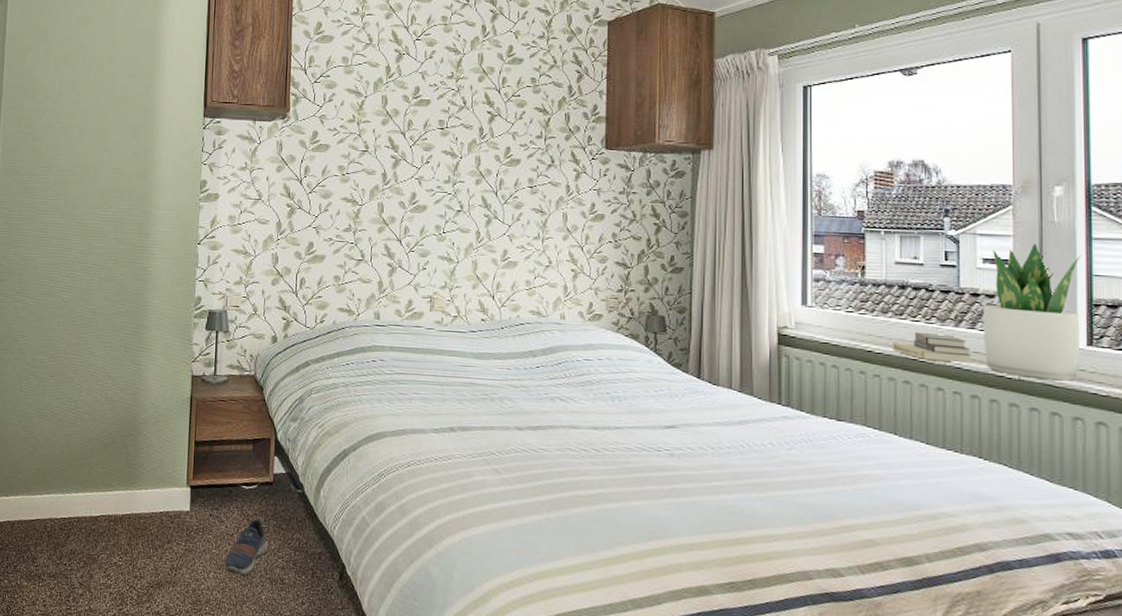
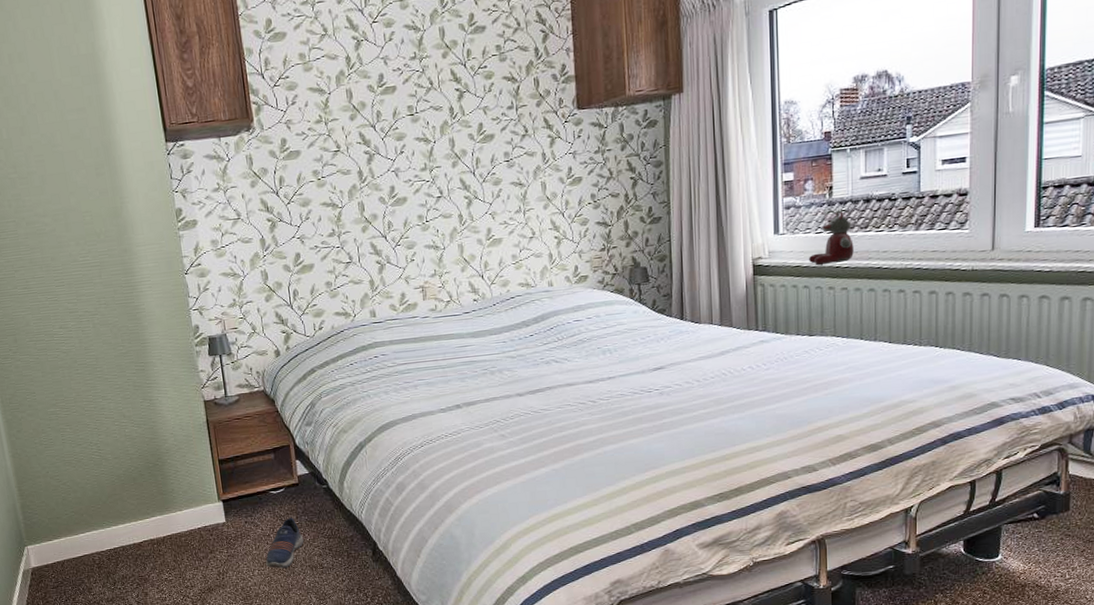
stuffed bear: none [839,293,887,348] -> present [809,211,854,265]
books: present [892,331,972,364] -> none [858,239,930,266]
planter: present [983,243,1082,382] -> none [941,136,1033,267]

